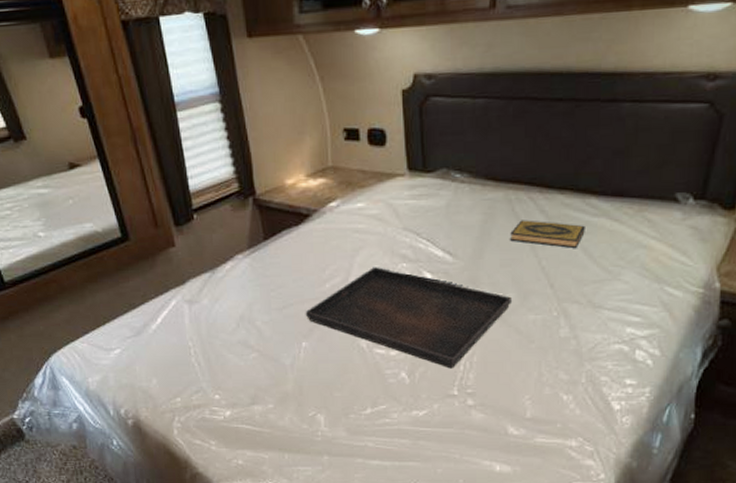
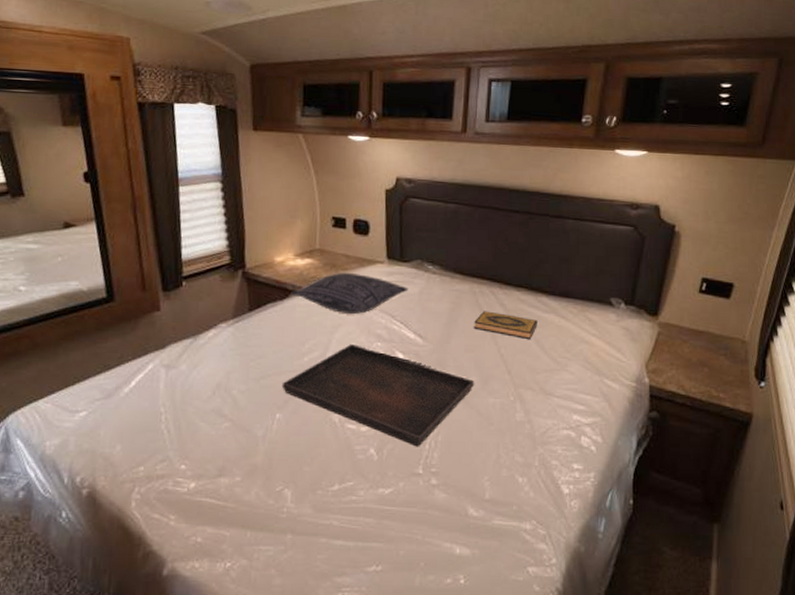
pillow: none [305,189,434,235] -> present [290,272,409,314]

